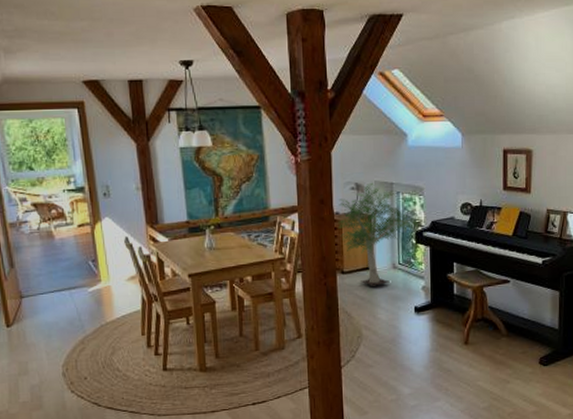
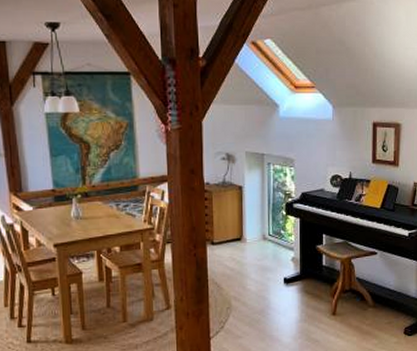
potted tree: present [338,182,419,286] -> none [209,153,289,257]

